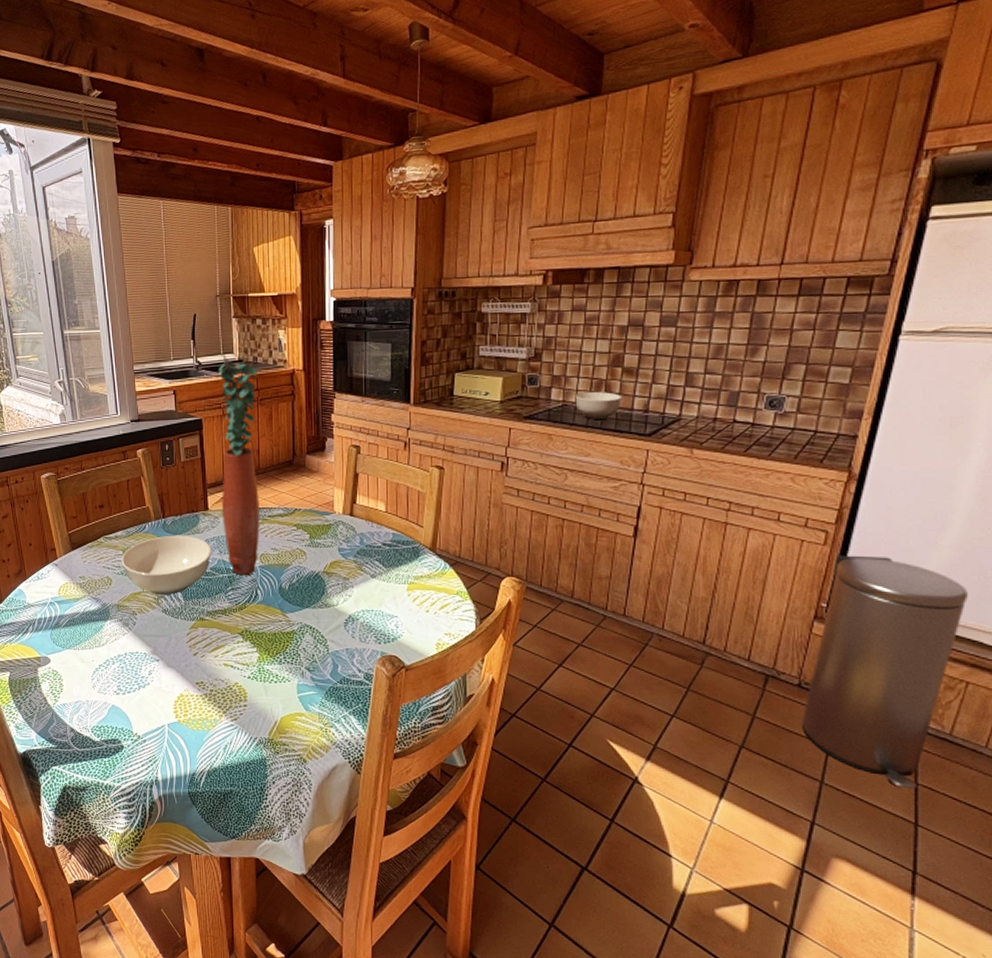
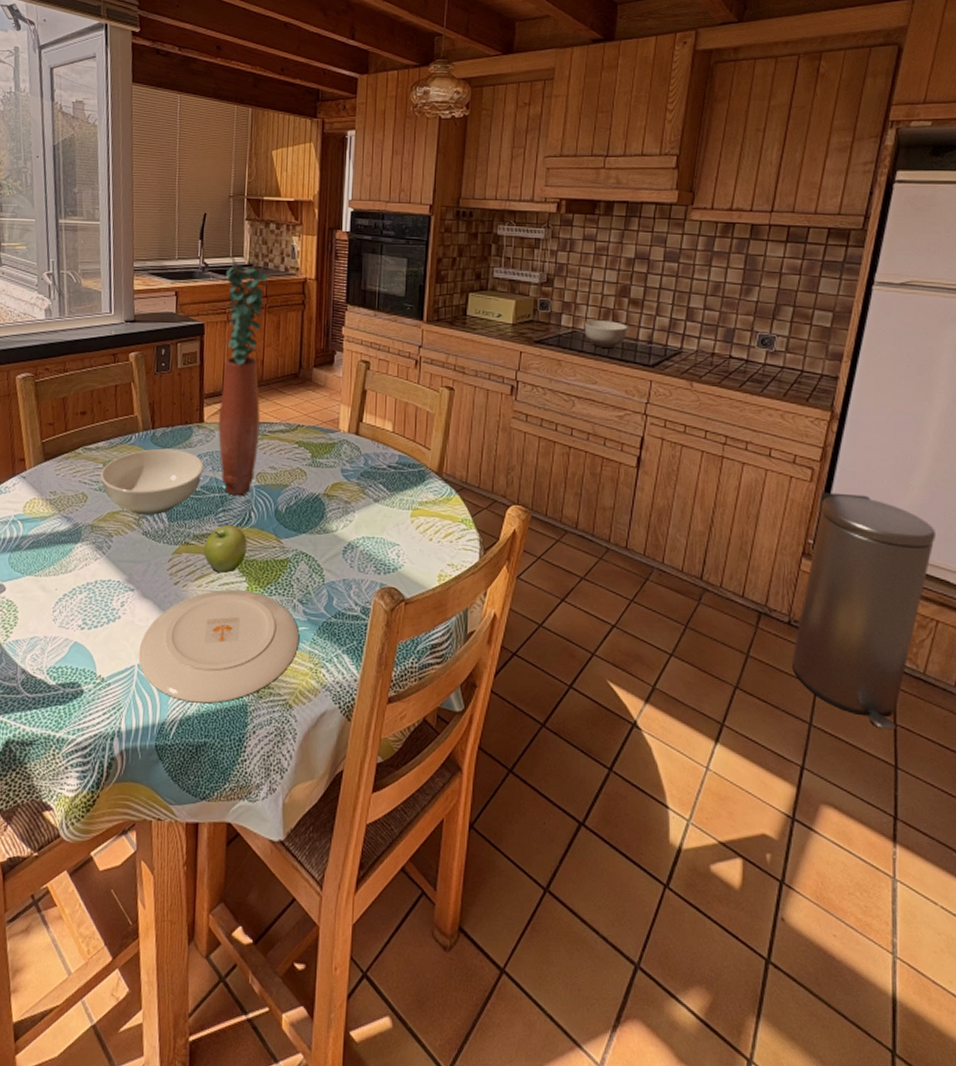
plate: none [167,658,308,758] -> present [138,588,299,704]
fruit: none [218,601,256,645] -> present [204,524,247,574]

